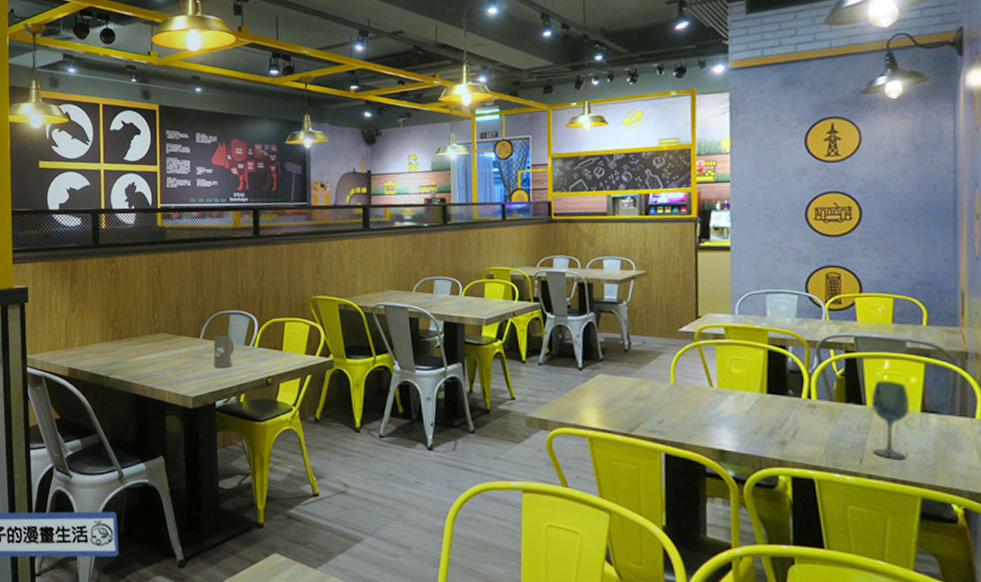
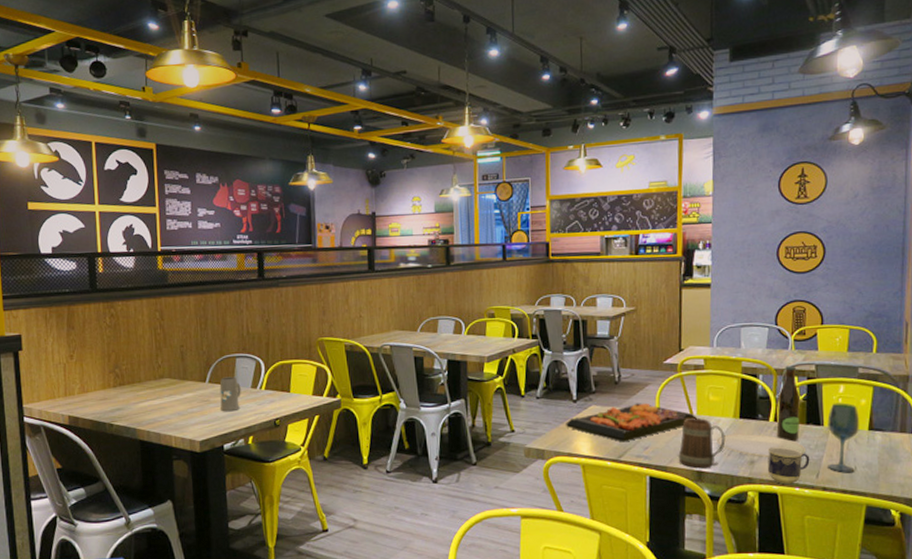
food platter: none [571,373,719,415] -> present [566,403,698,442]
beer mug: none [697,391,751,448] -> present [678,417,726,469]
plate: none [740,410,847,438] -> present [716,433,807,457]
cup: none [800,426,852,470] -> present [767,446,810,485]
bottle: none [810,337,839,422] -> present [776,366,801,442]

